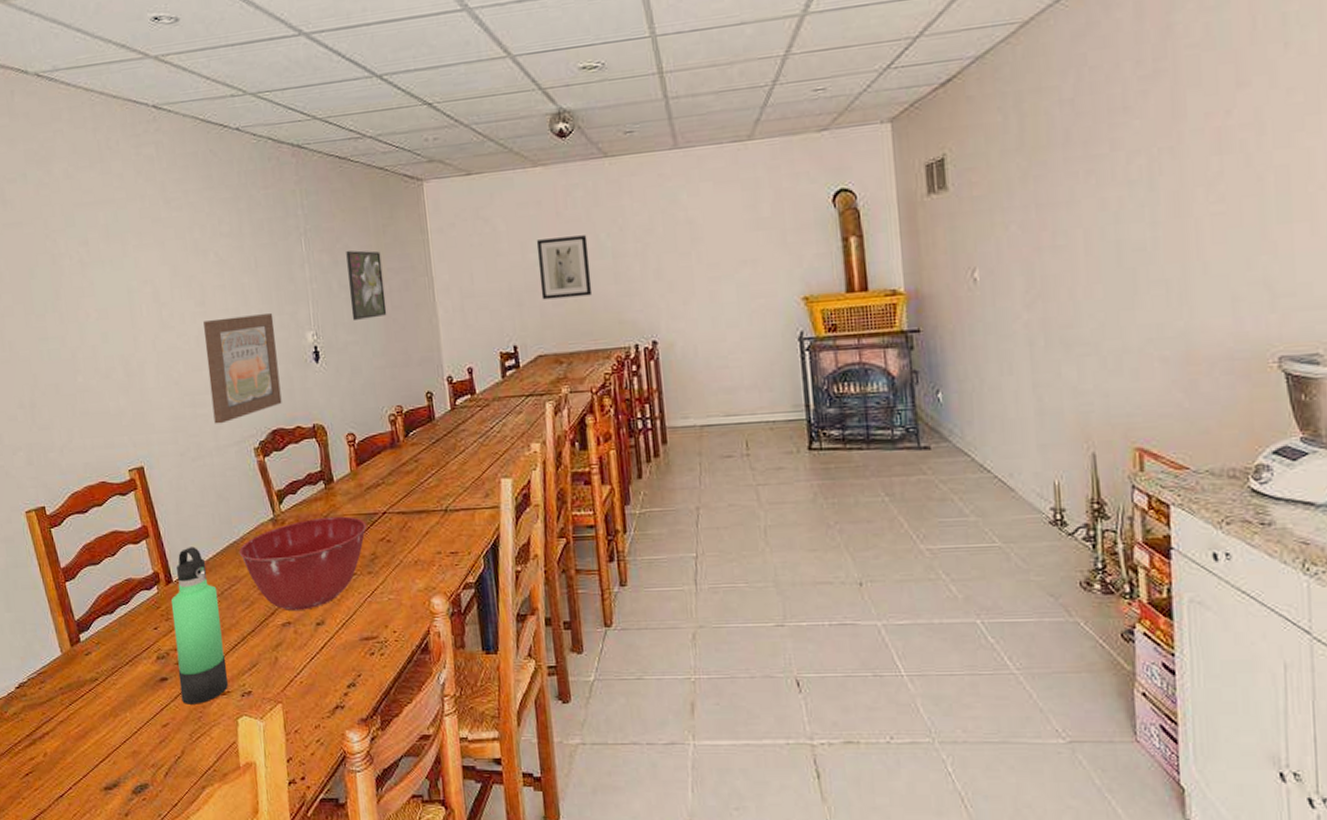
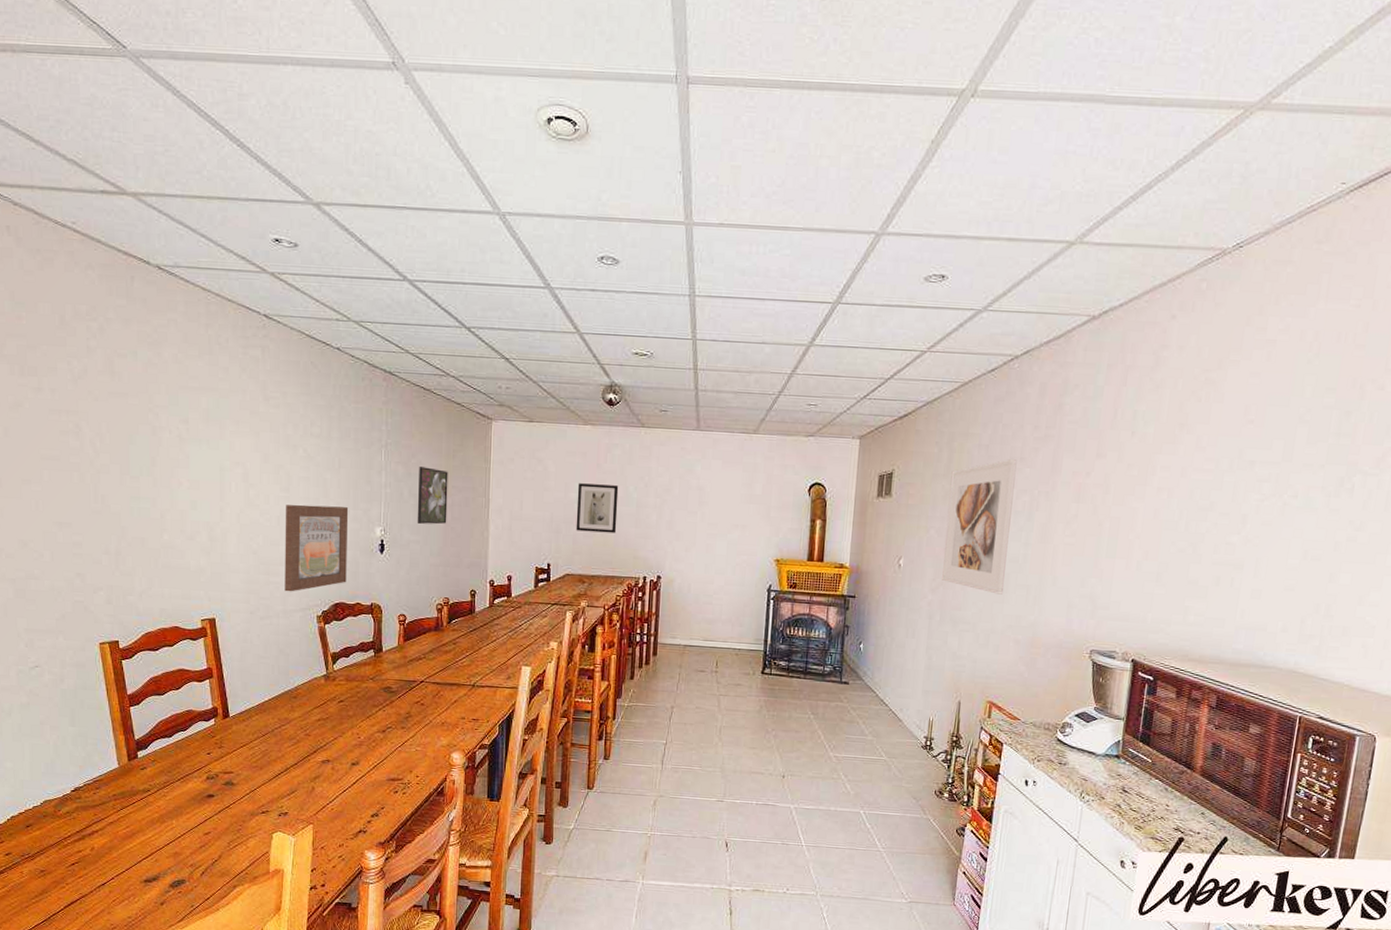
thermos bottle: present [171,546,228,704] -> none [224,689,269,819]
mixing bowl: present [238,516,367,612] -> none [292,679,406,752]
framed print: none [1026,111,1132,299] -> present [942,459,1017,595]

